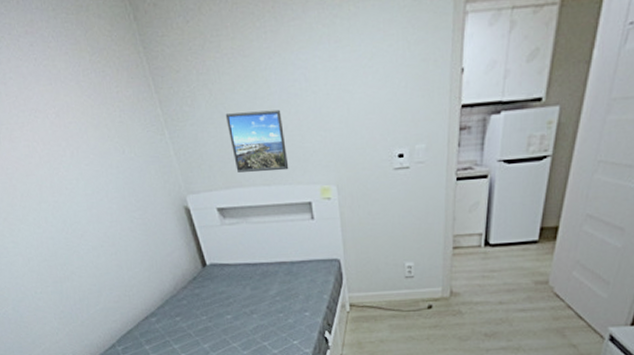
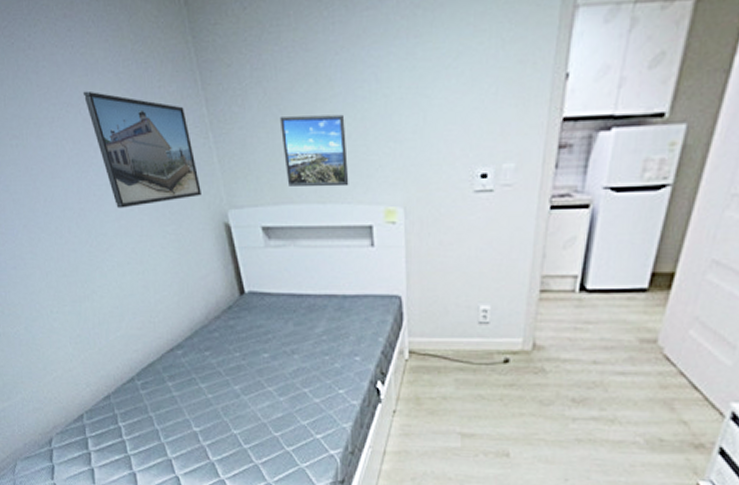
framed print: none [48,98,162,199] -> present [82,91,201,208]

